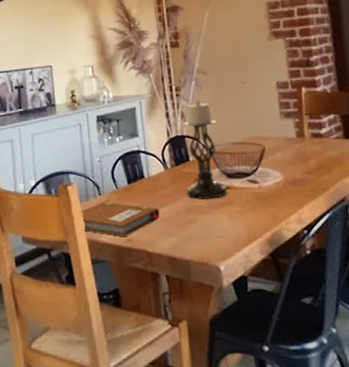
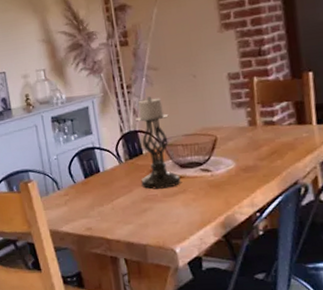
notebook: present [79,202,160,238] -> none [40,195,117,227]

